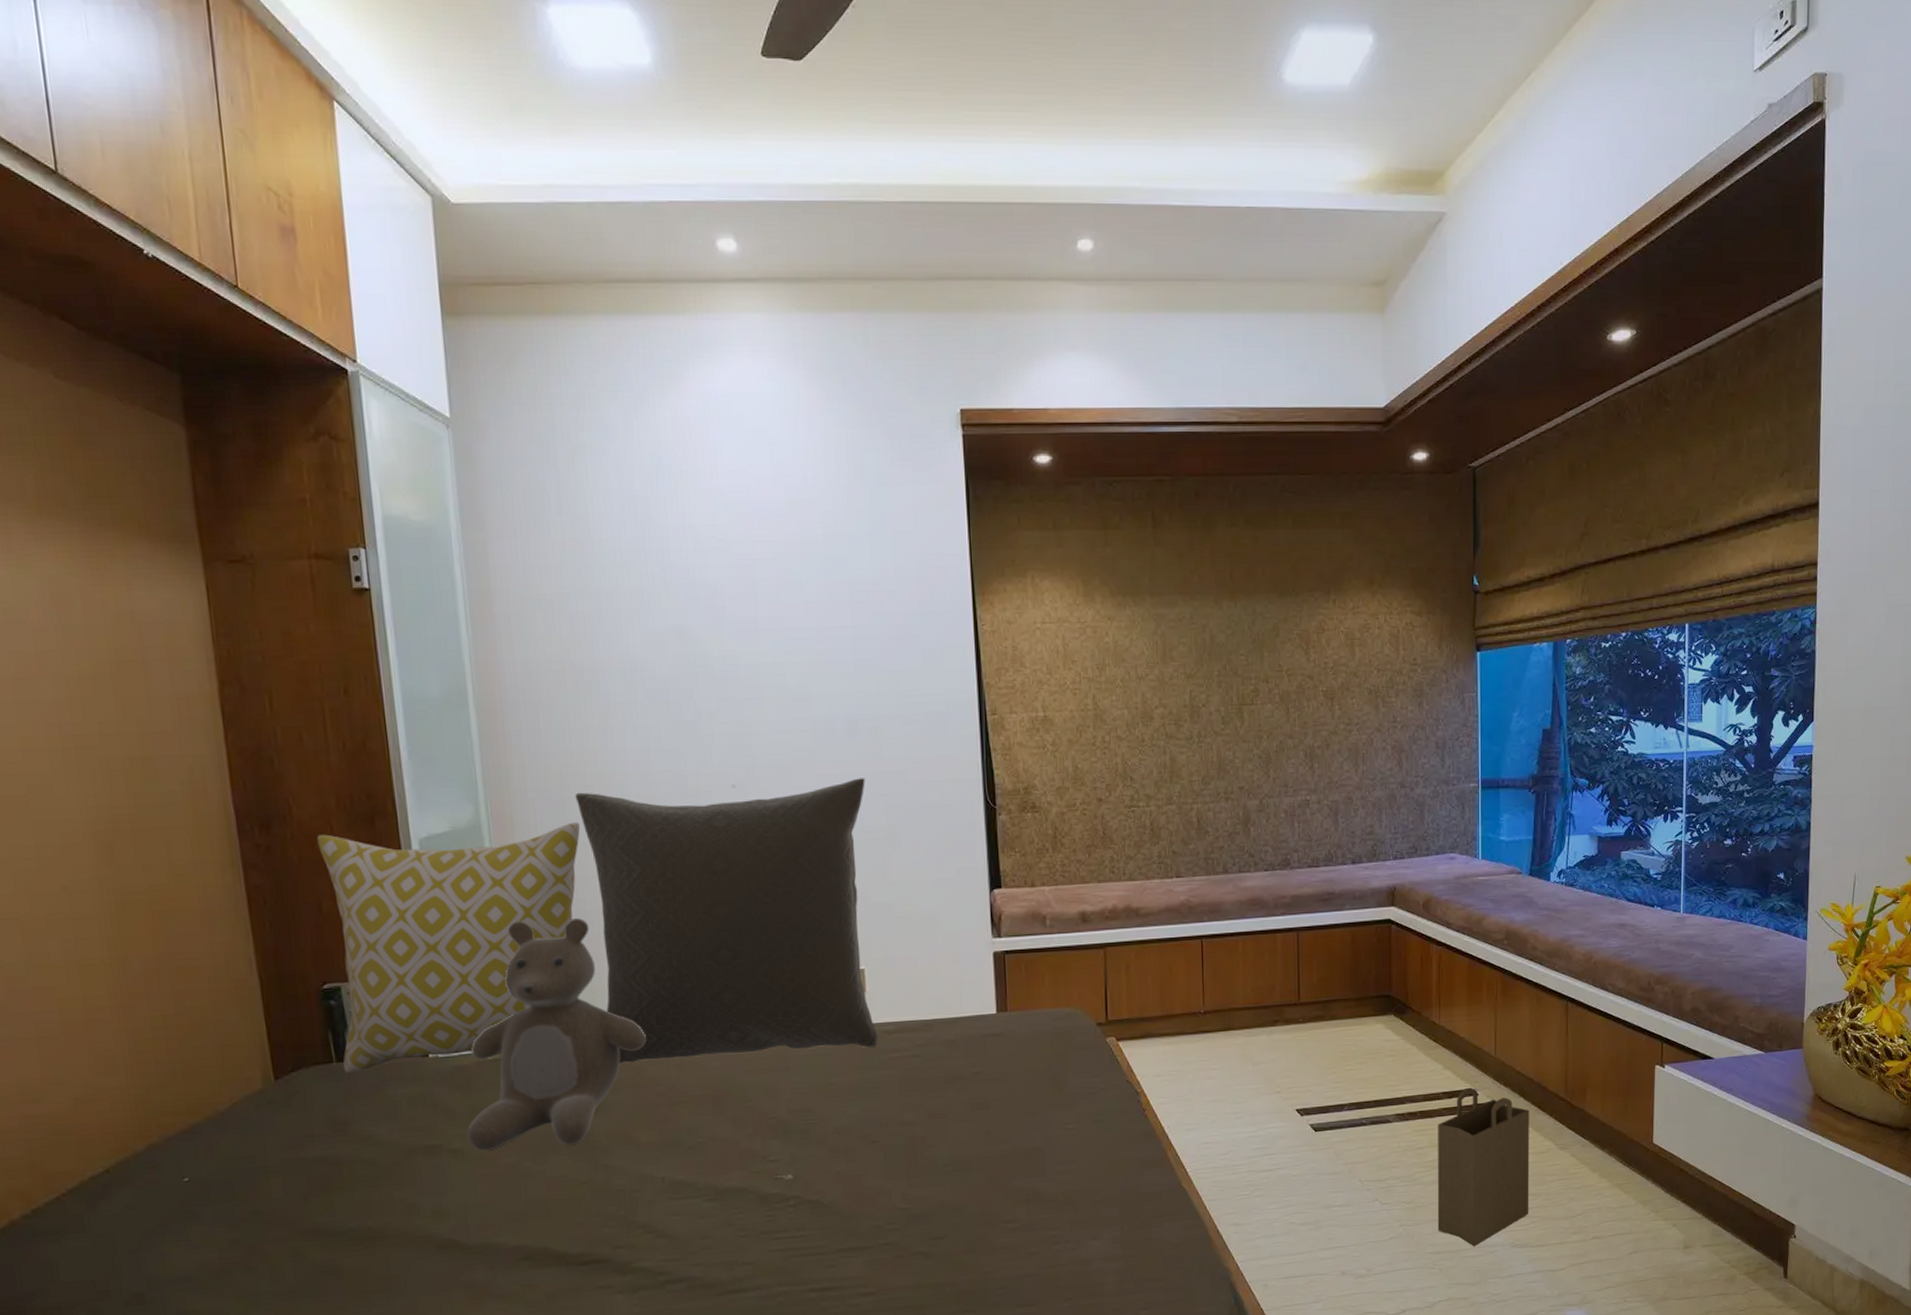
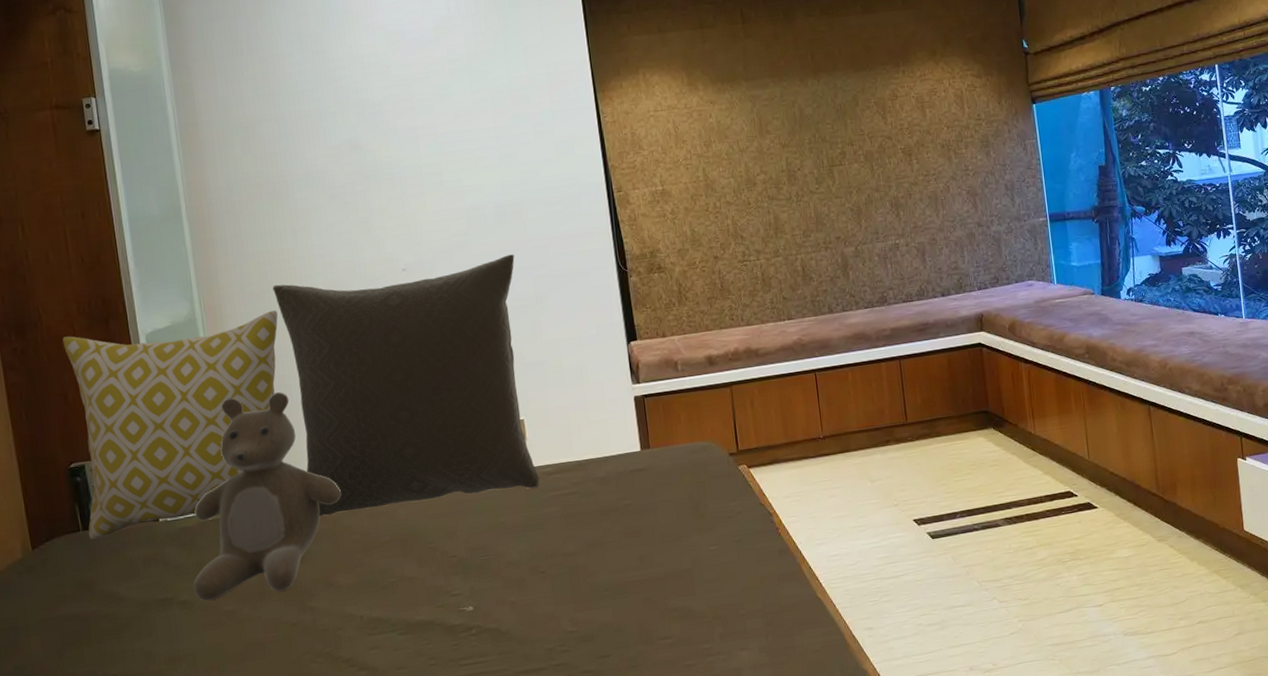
shopping bag: present [1437,1087,1530,1247] -> none [1043,489,1137,637]

